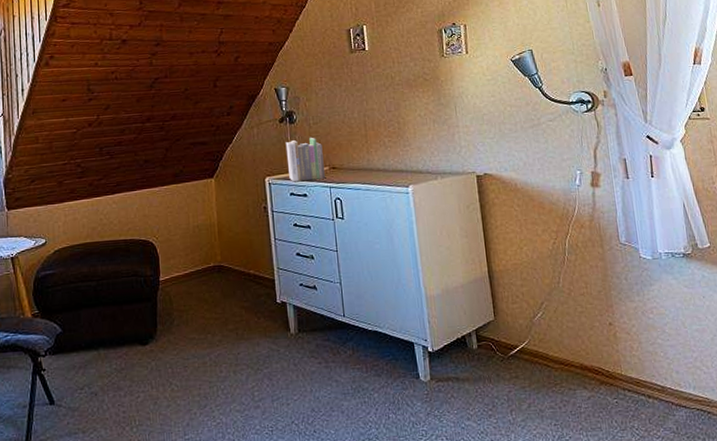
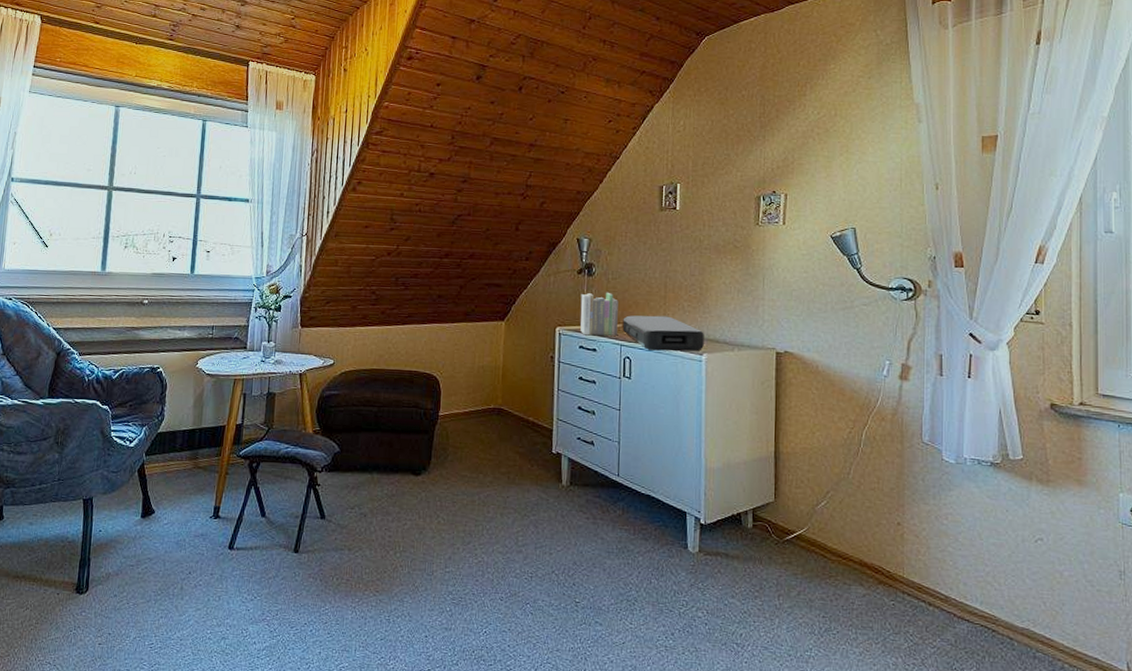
power bank: none [329,153,409,189] -> present [622,315,704,351]

